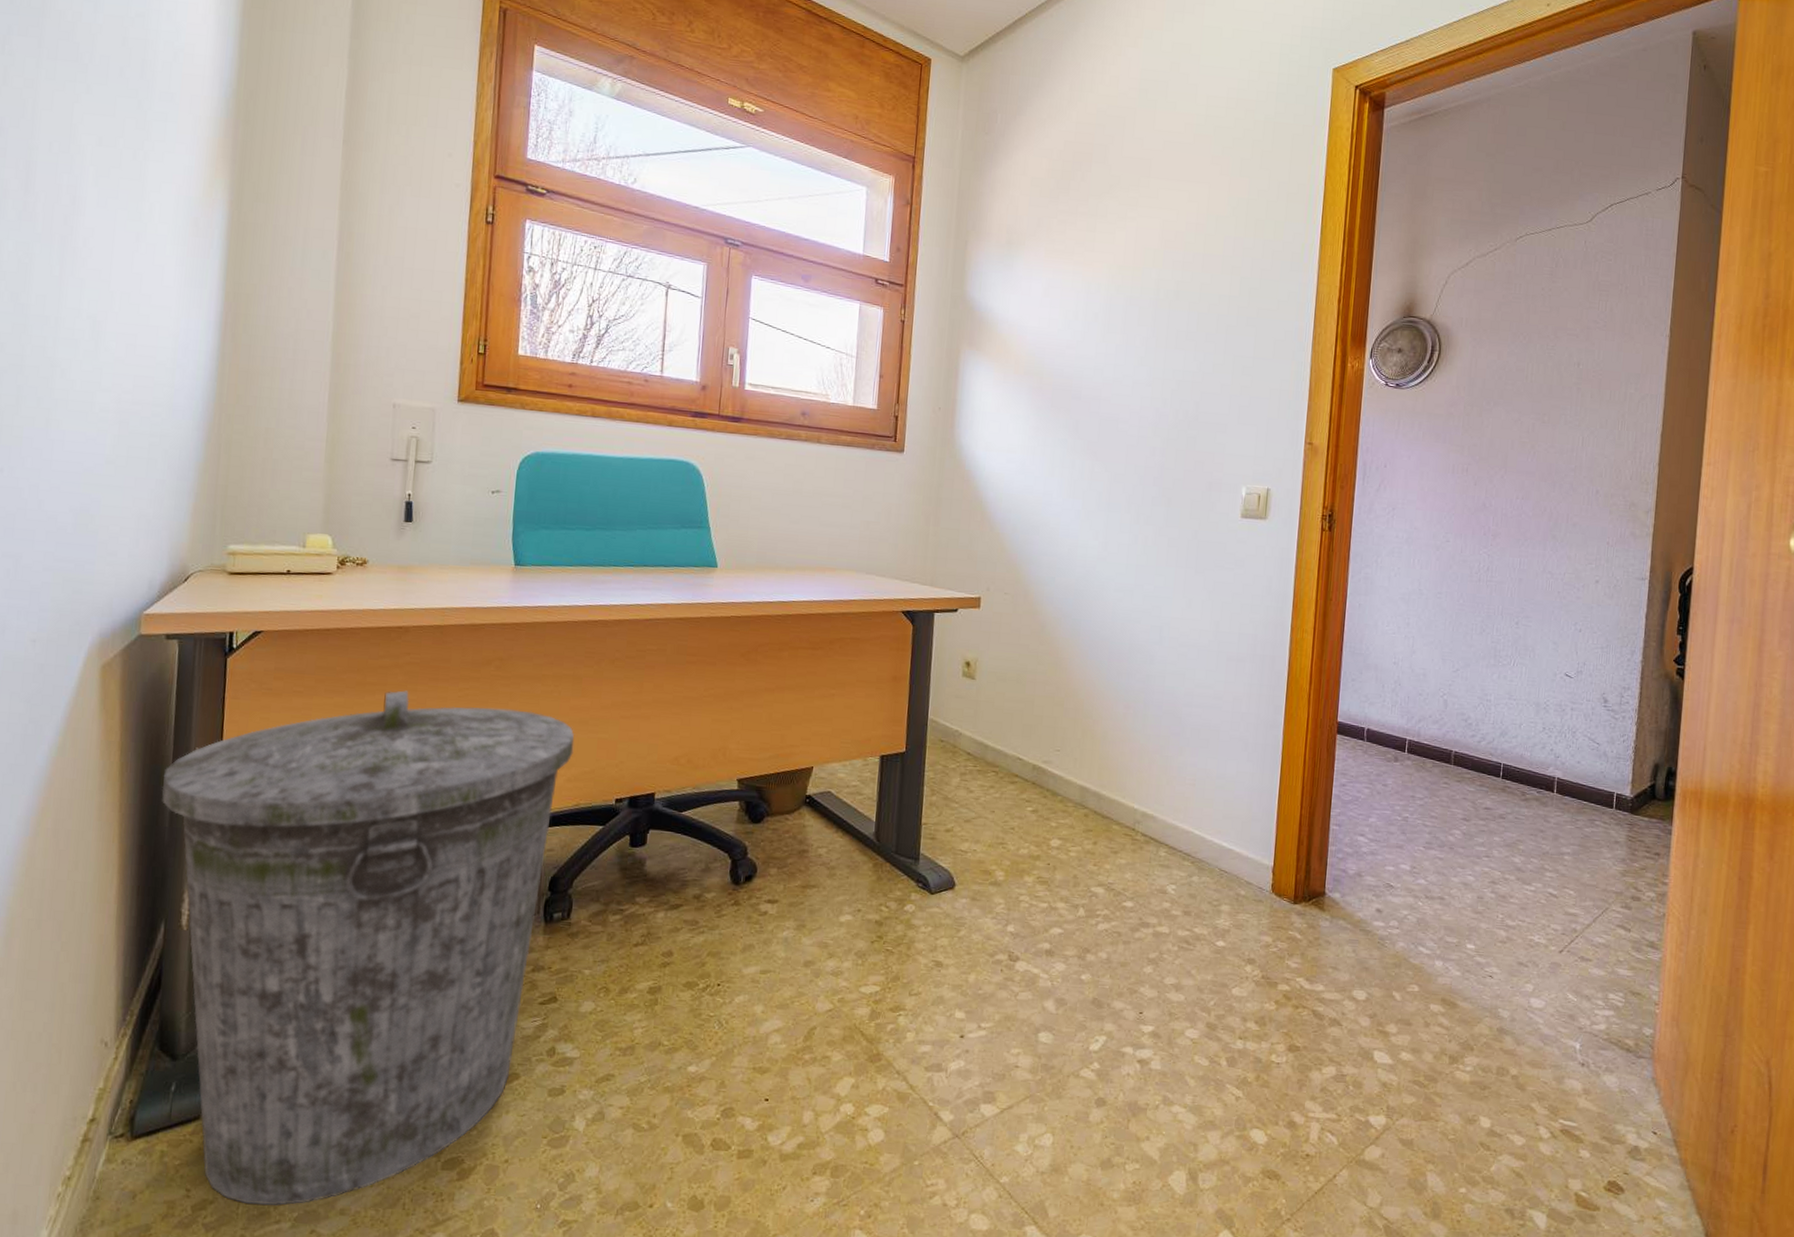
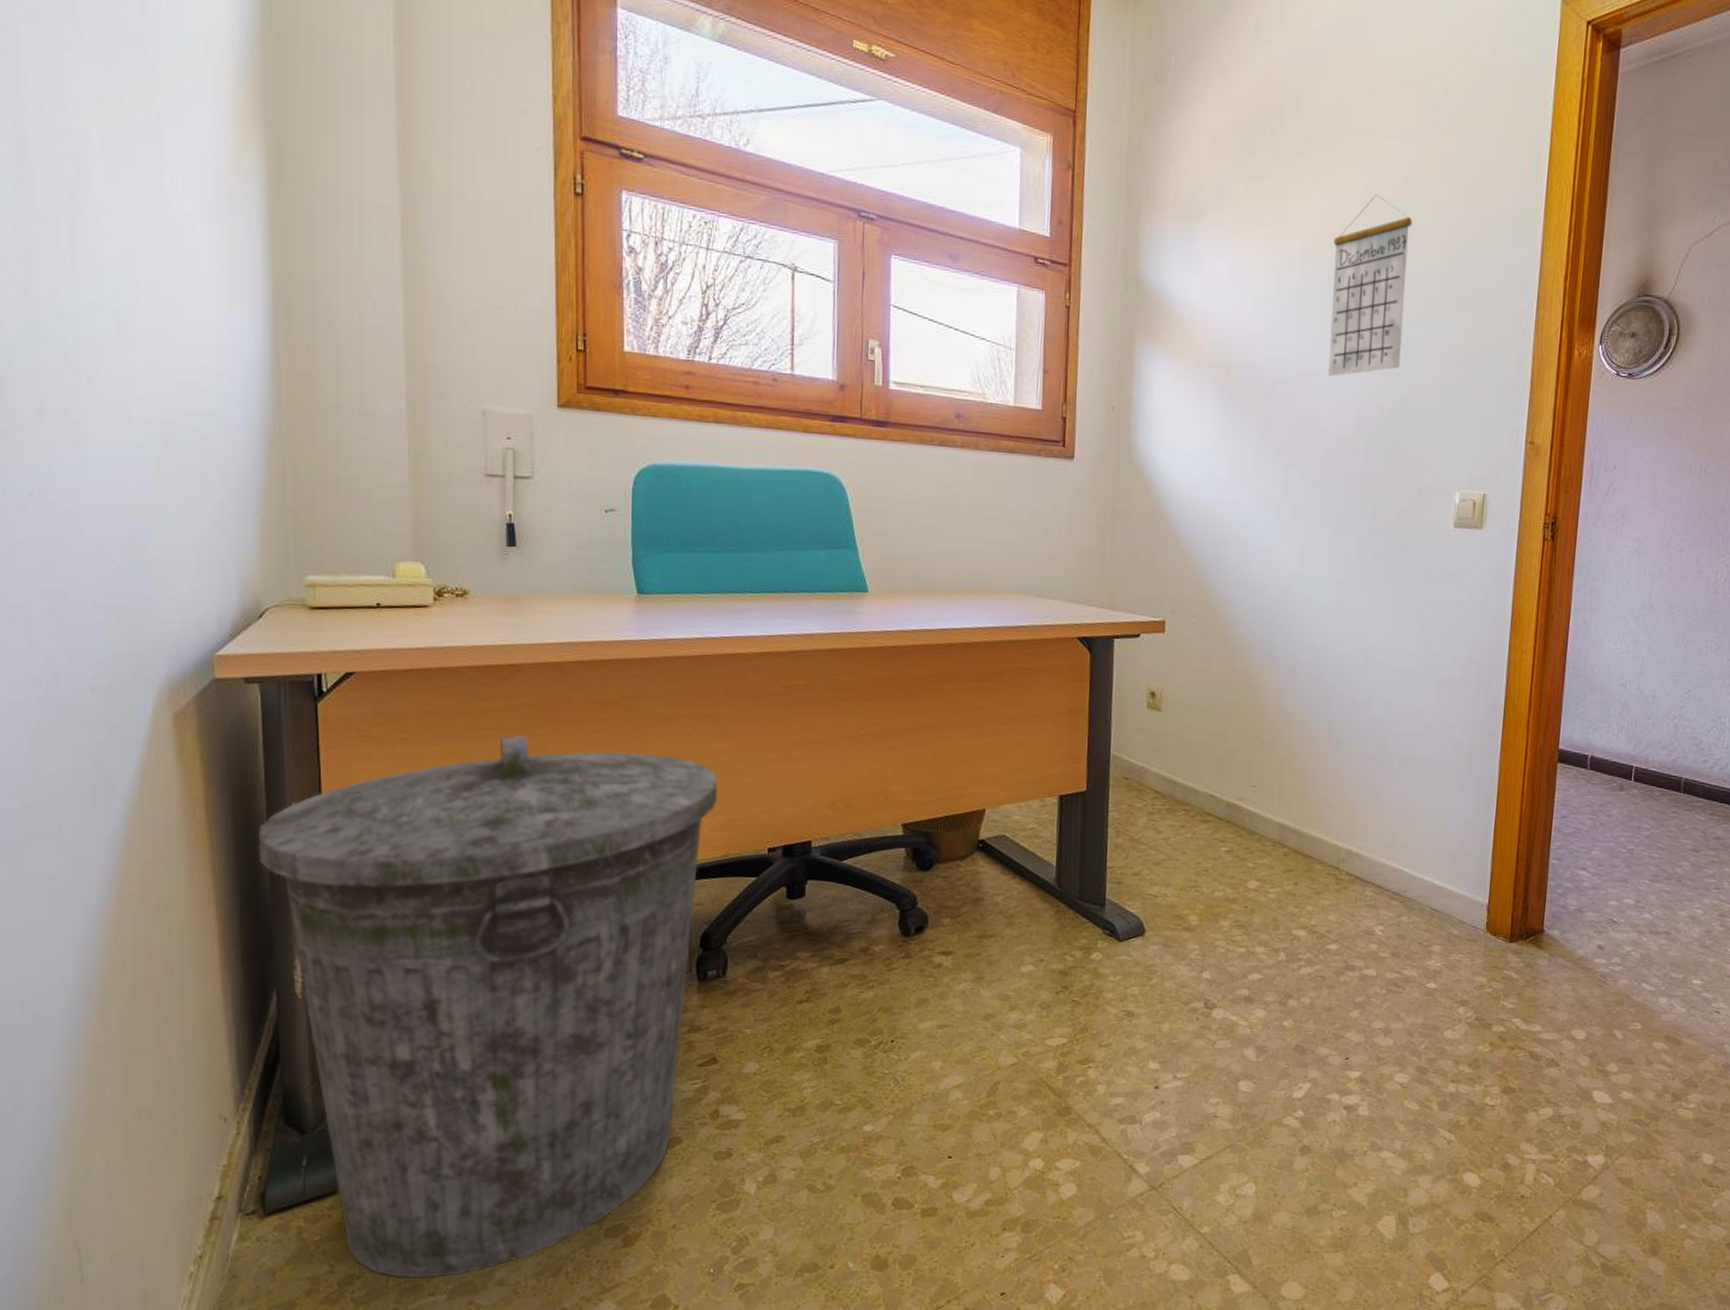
calendar: none [1129,228,1204,384] -> present [1328,194,1413,377]

